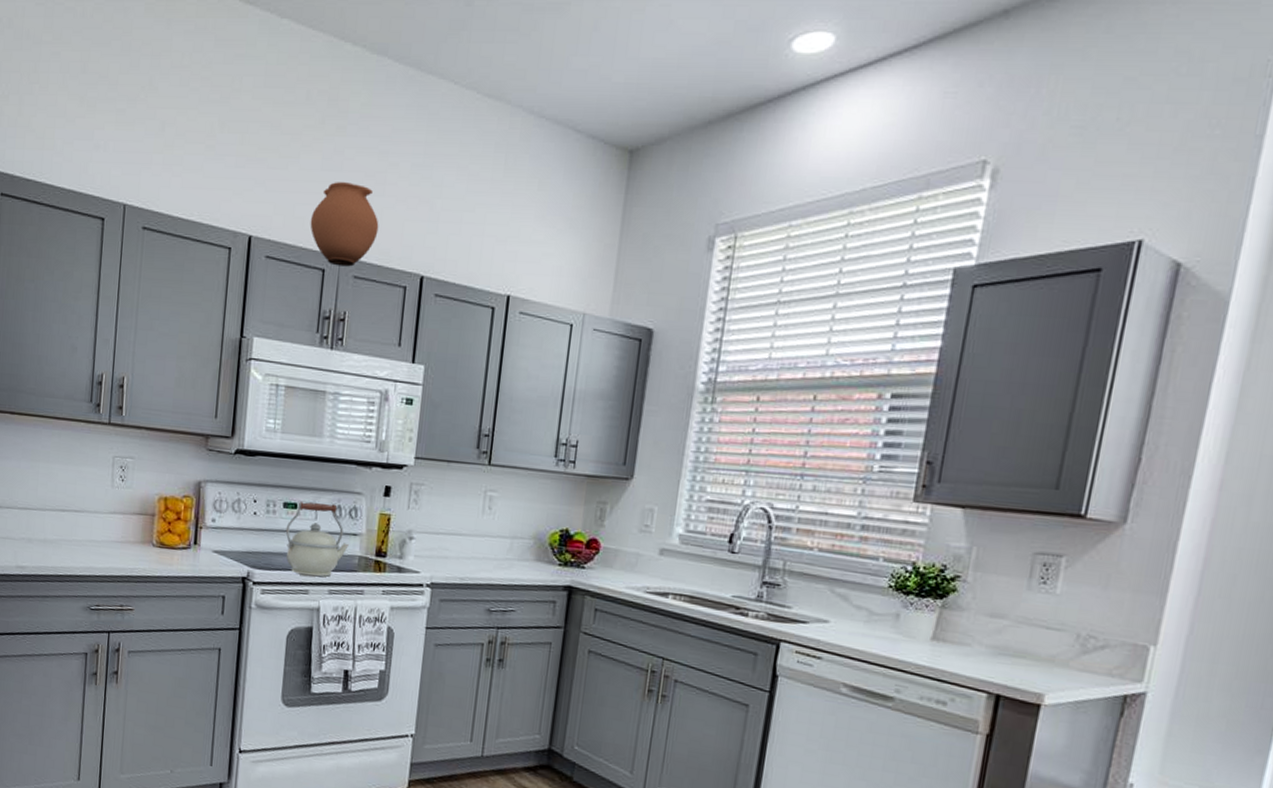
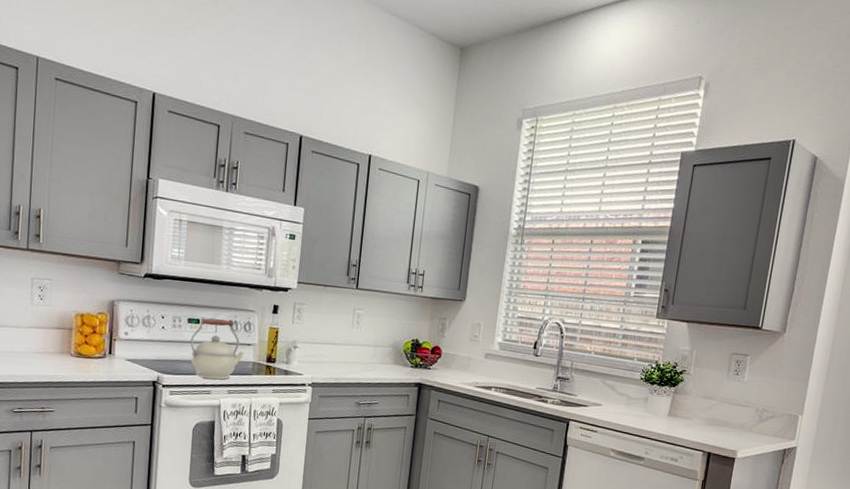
ceramic pot: present [310,182,379,267] -> none [206,53,265,124]

